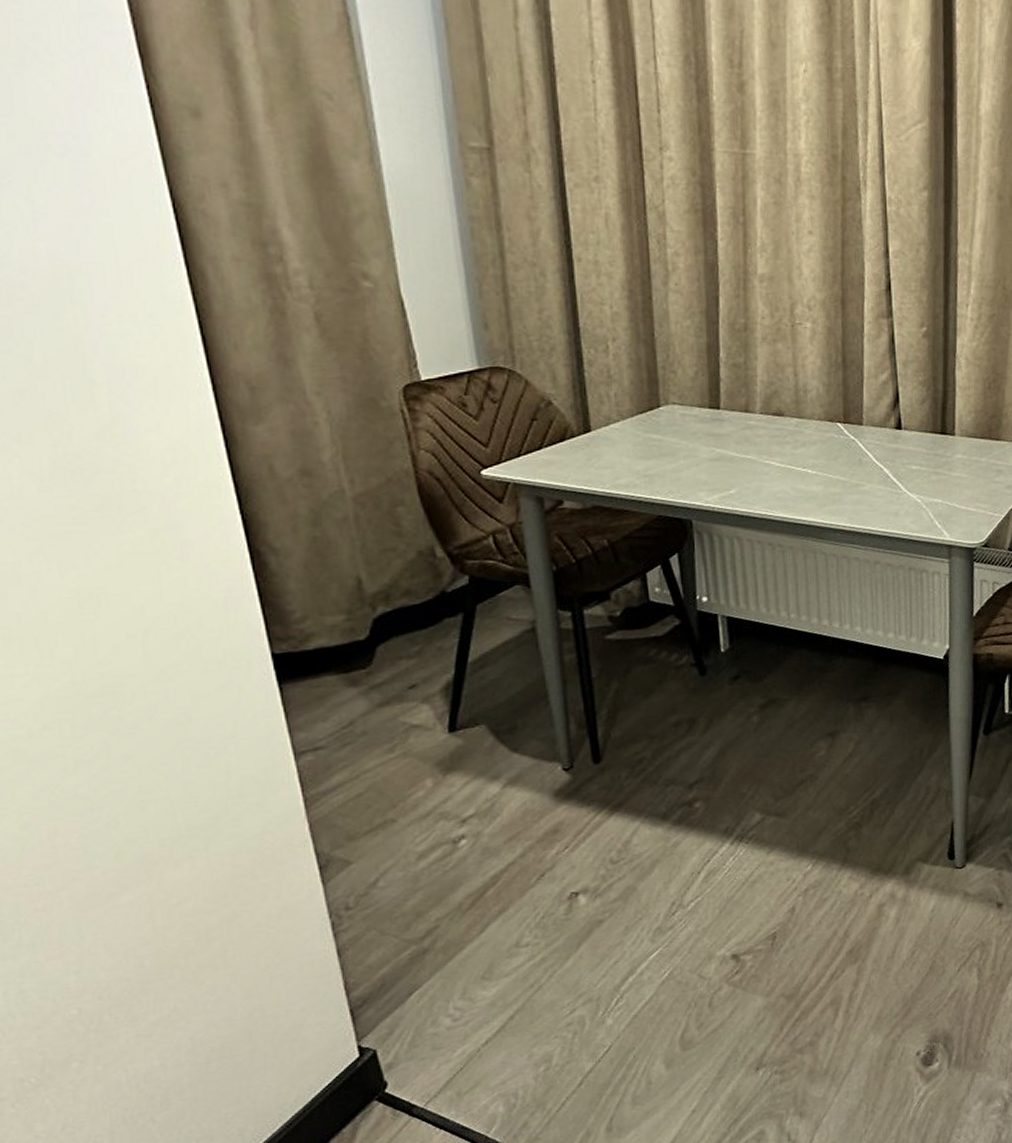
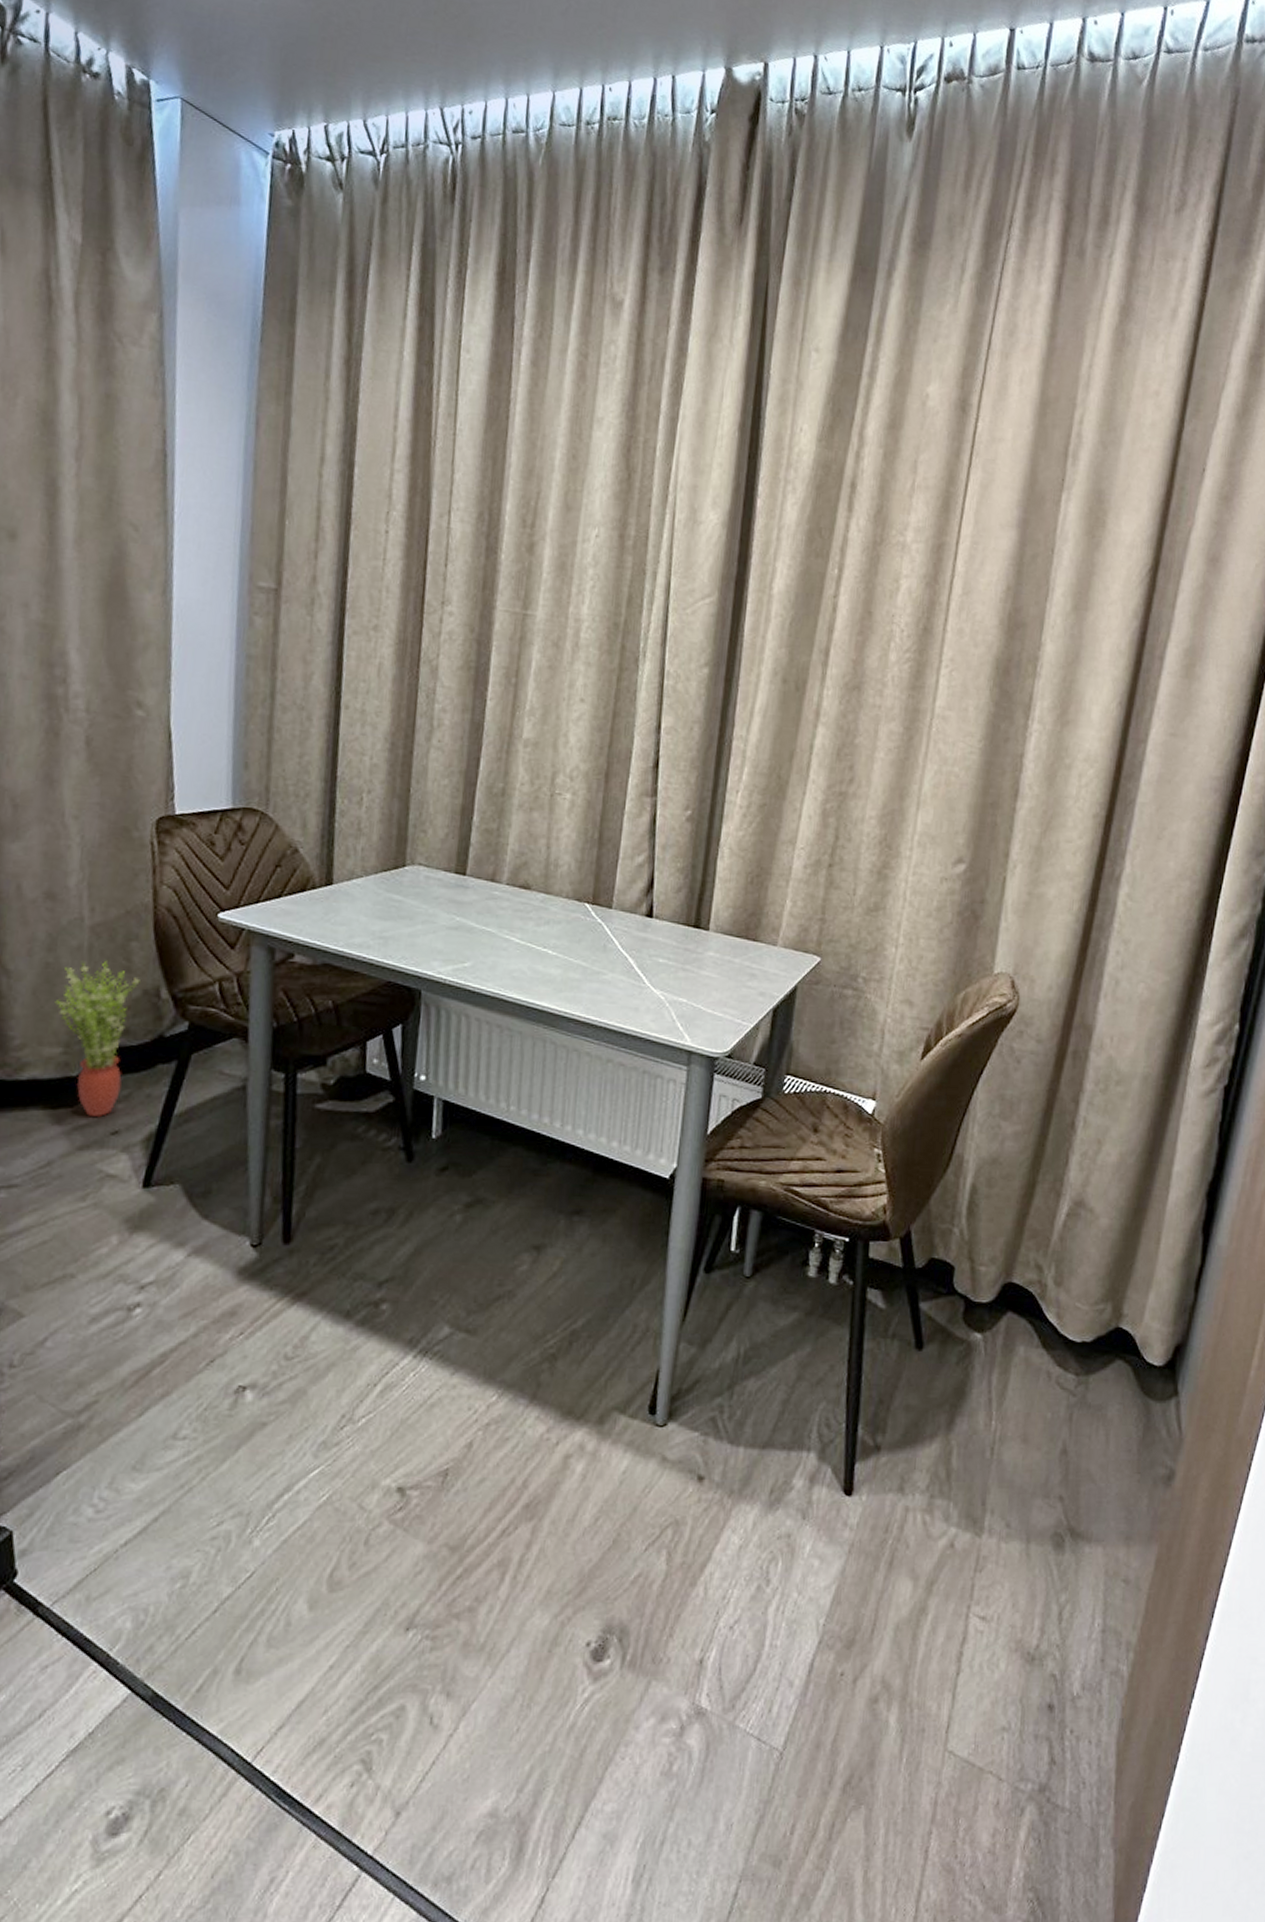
potted plant: none [329,528,413,675] -> present [55,960,140,1118]

